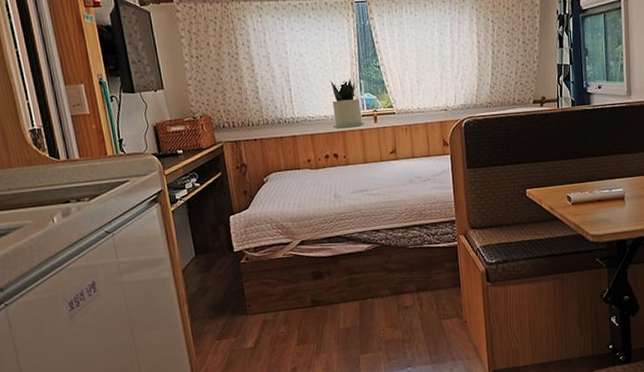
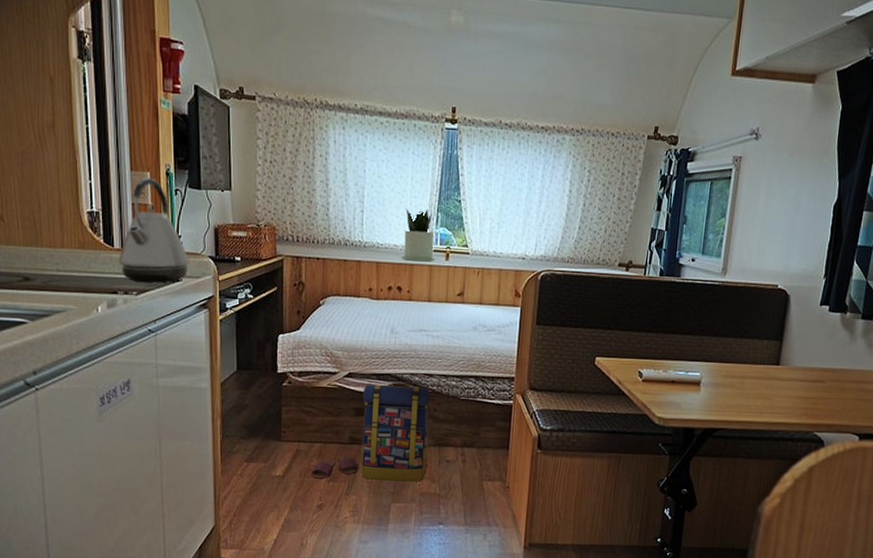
kettle: none [66,89,135,188] -> present [119,177,190,283]
slippers: none [280,317,325,345] -> present [311,455,359,479]
backpack: none [317,242,389,337] -> present [361,382,431,482]

